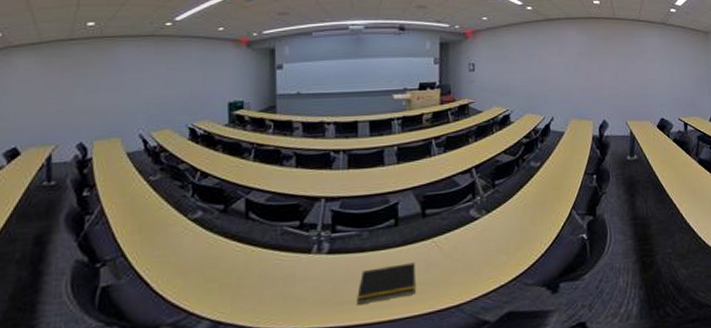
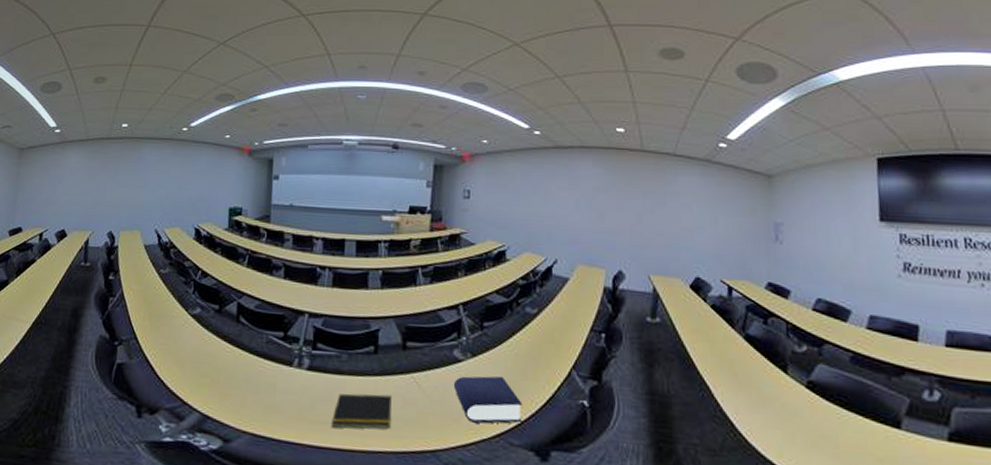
book: none [471,226,534,272] -> present [453,376,523,424]

